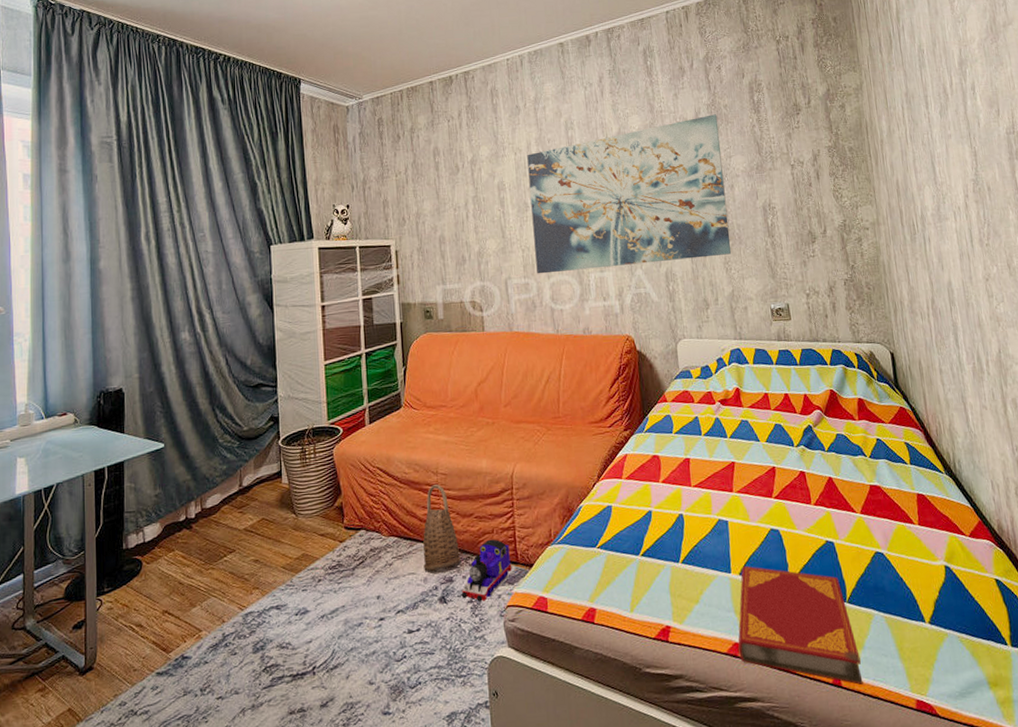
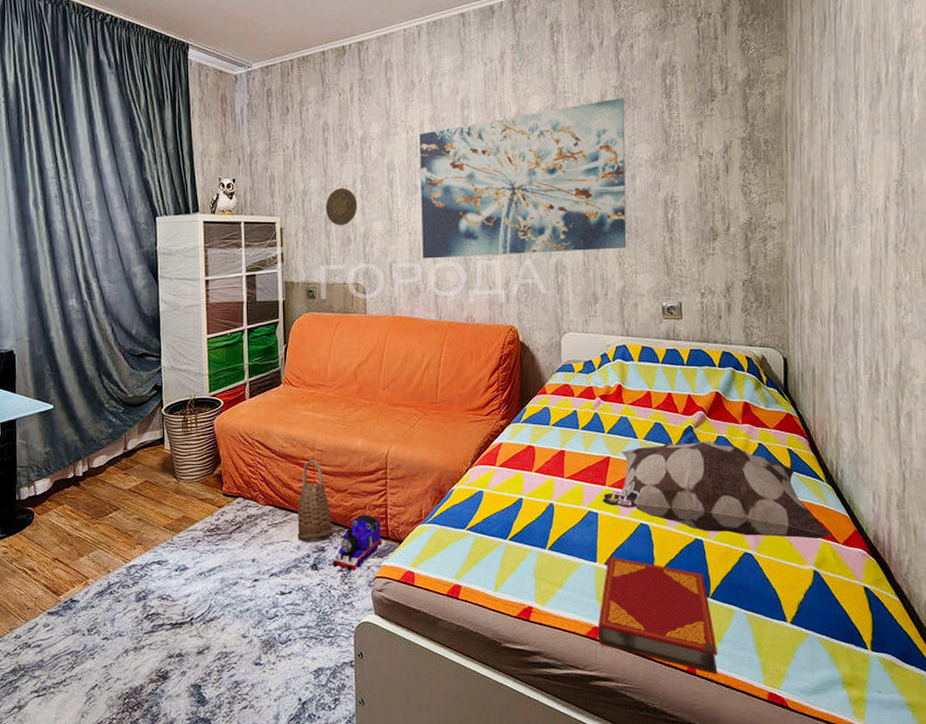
decorative plate: none [439,209,471,246] -> present [325,188,358,226]
decorative pillow: none [730,439,958,535] -> present [602,441,832,538]

